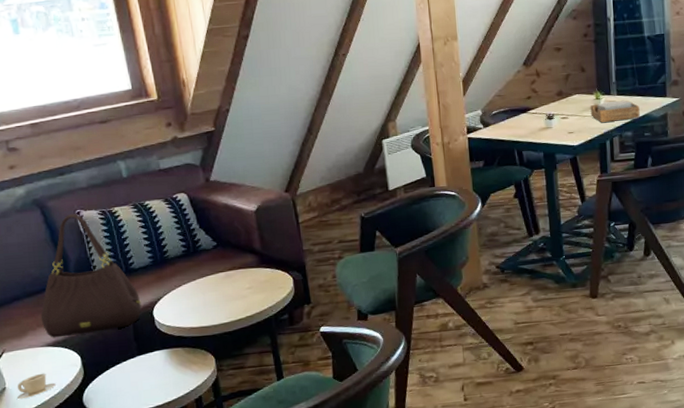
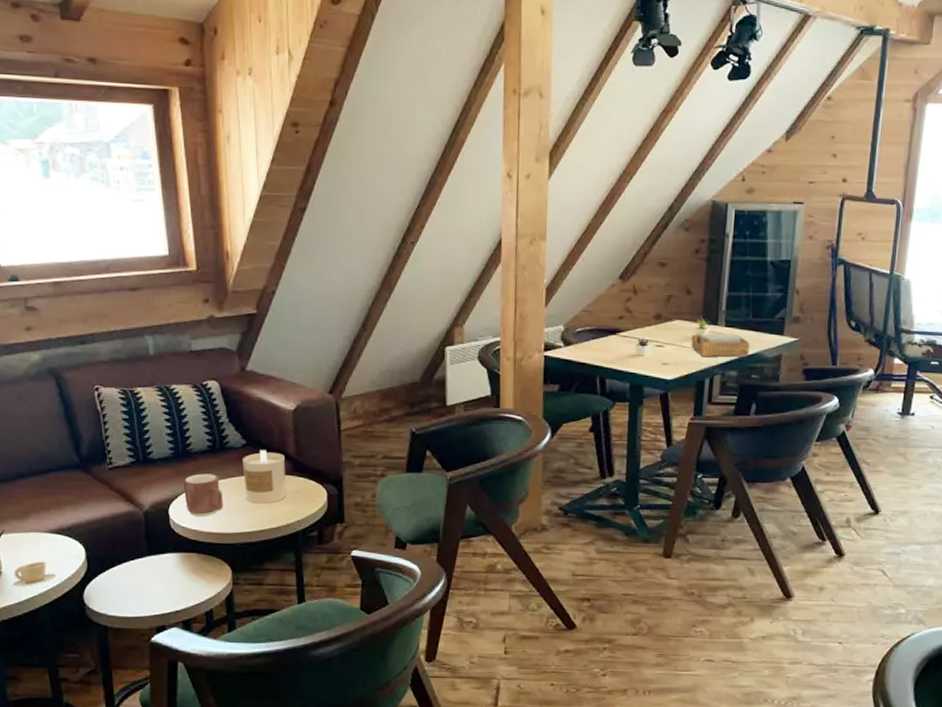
handbag: present [40,213,142,338] -> none [46,388,157,525]
mug: none [163,275,202,314] -> present [183,473,223,516]
candle: none [215,248,257,297] -> present [242,450,286,504]

